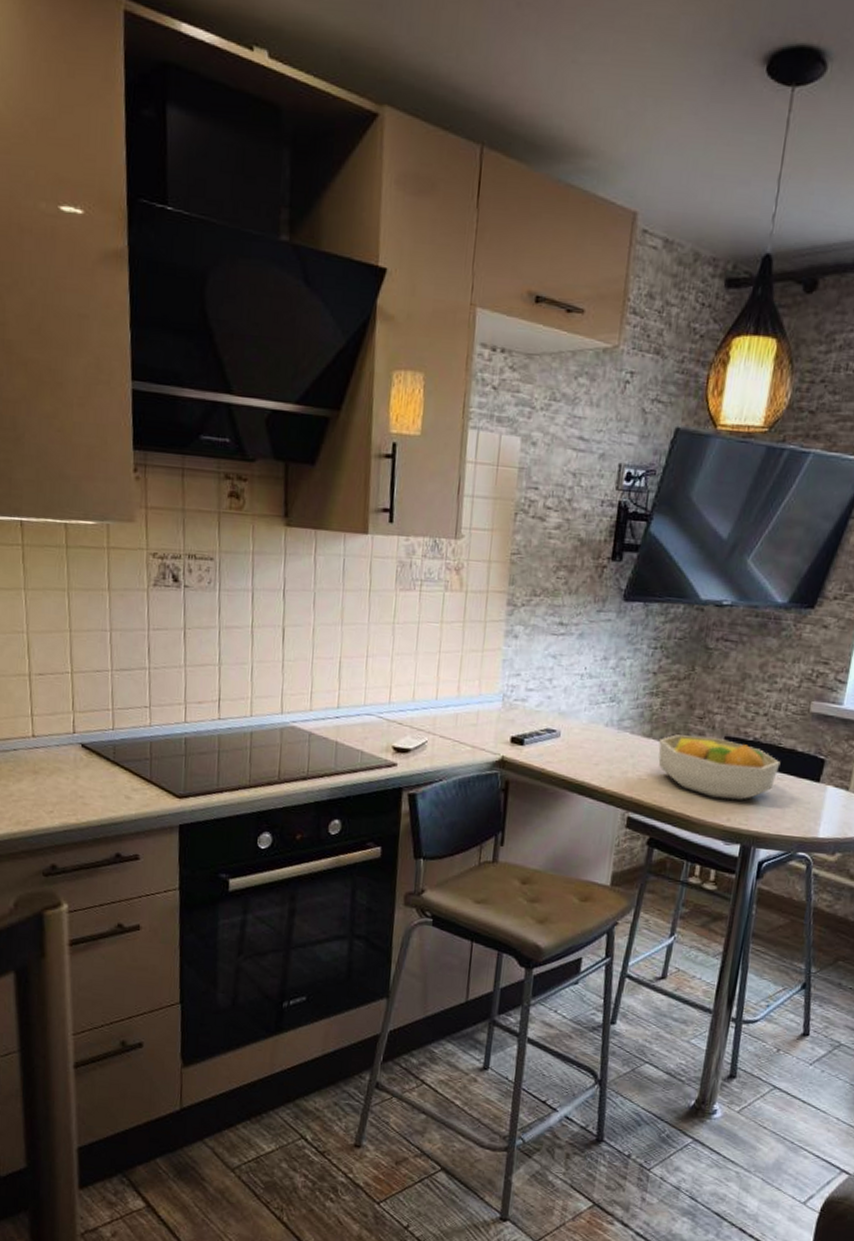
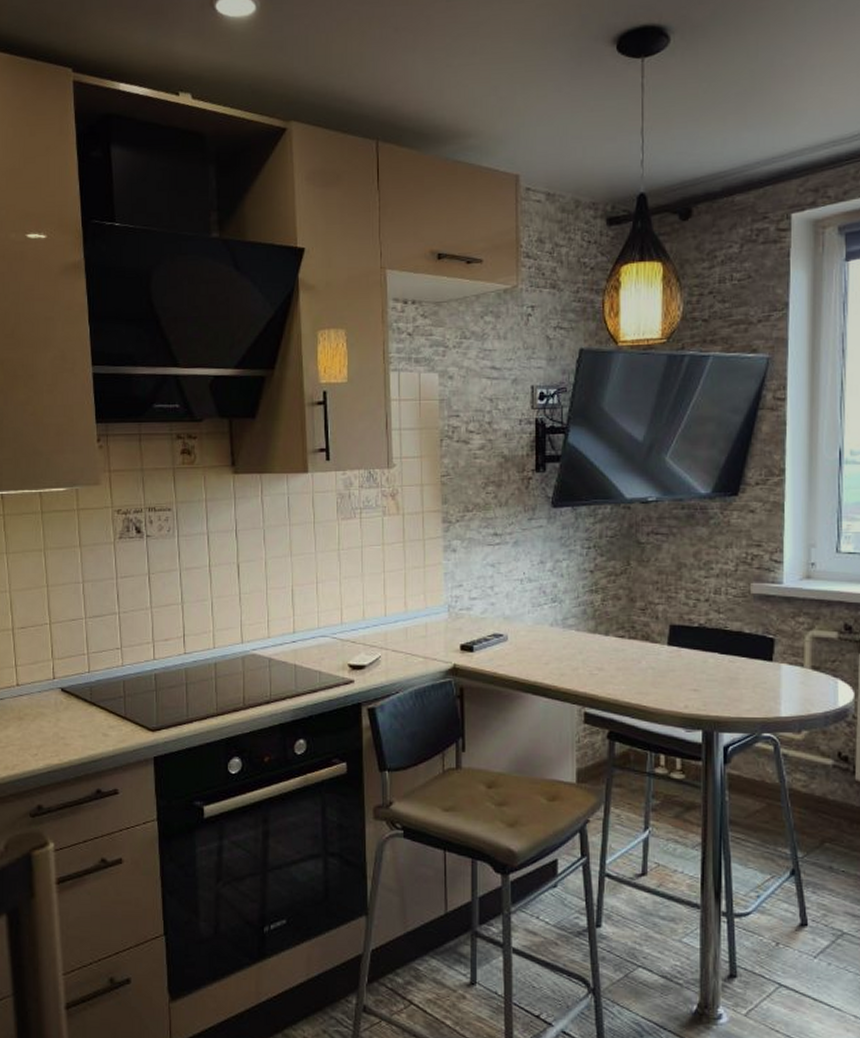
fruit bowl: present [658,734,781,801] -> none [605,628,730,687]

